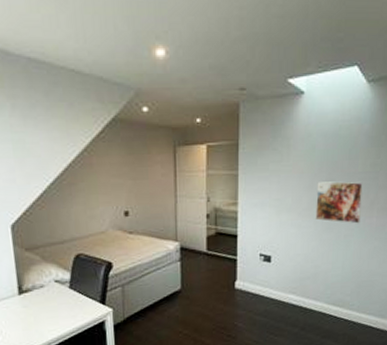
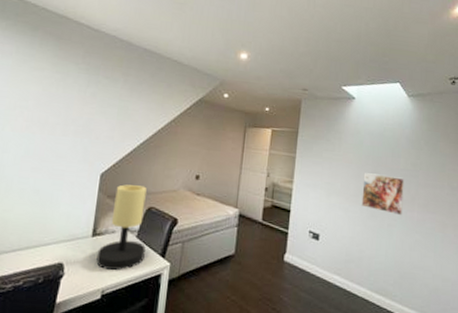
table lamp: none [29,232,83,326] -> present [96,184,147,271]

